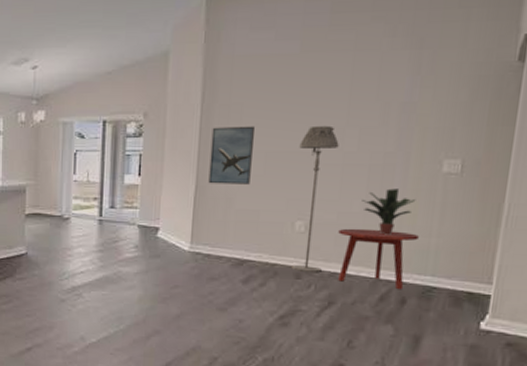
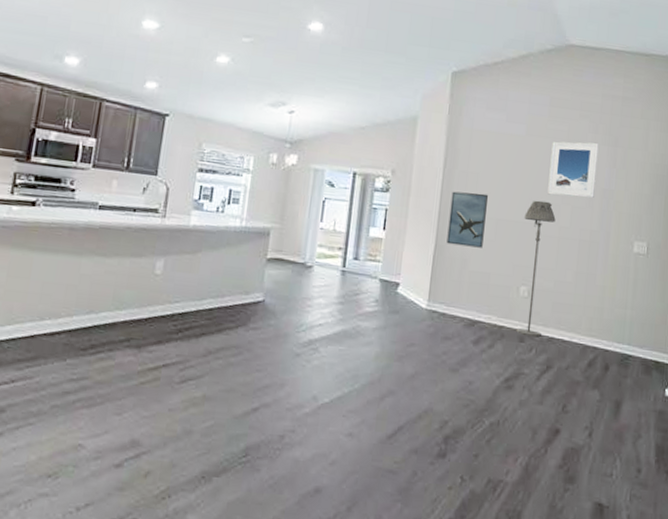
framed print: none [328,49,397,118] -> present [547,141,599,198]
side table: present [338,228,419,290] -> none [555,296,617,357]
potted plant: present [361,188,416,235] -> none [573,262,615,305]

